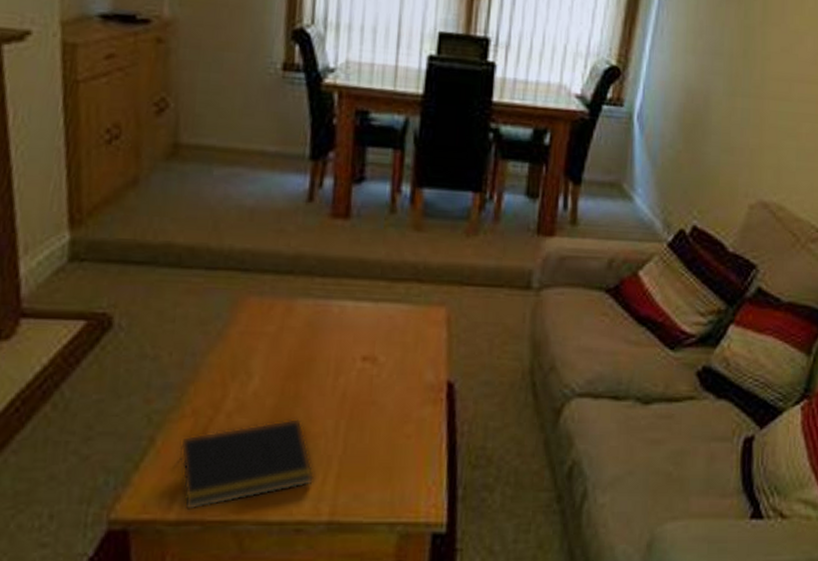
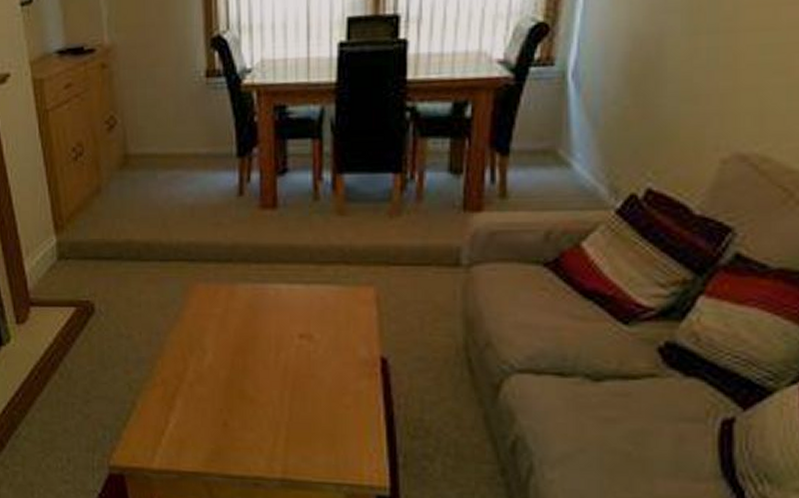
notepad: present [179,418,315,511] -> none [155,388,267,463]

